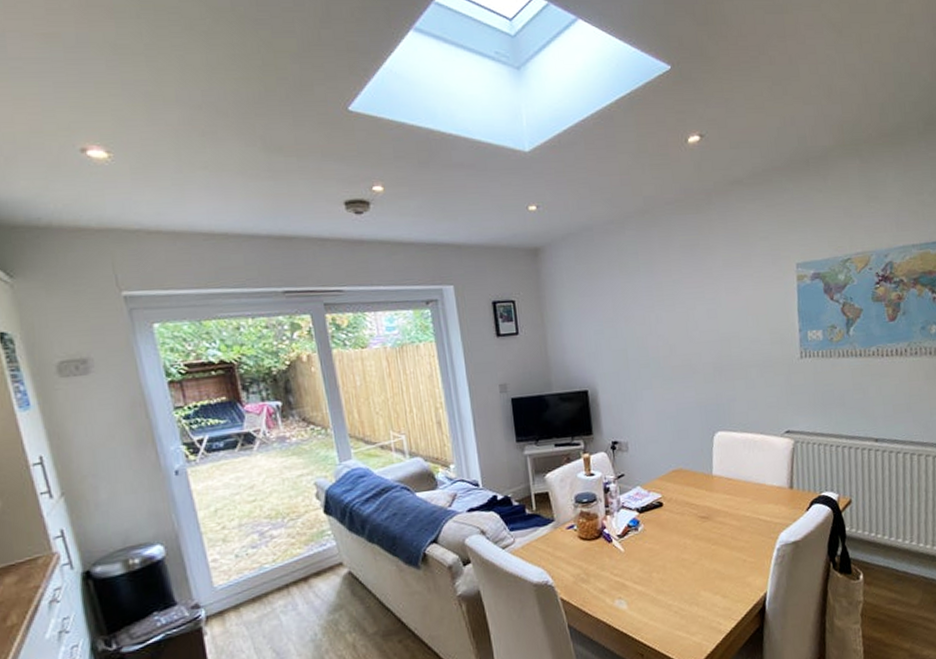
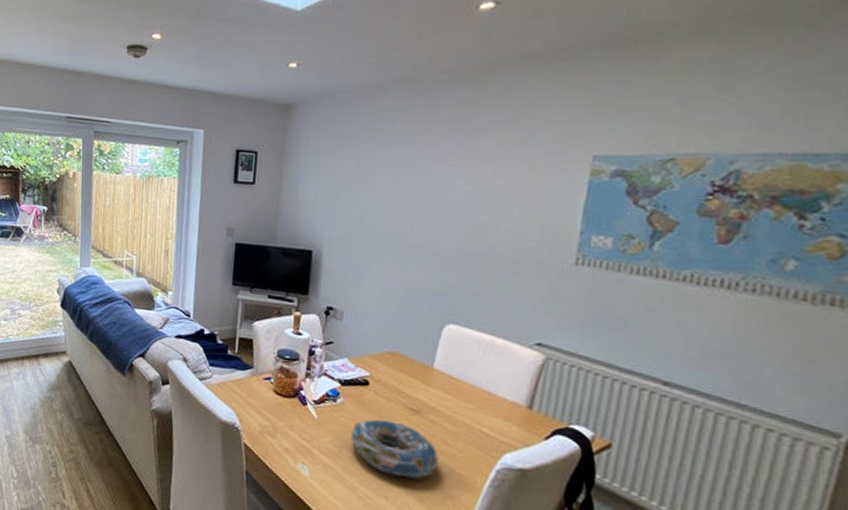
decorative bowl: none [657,532,734,583] -> present [351,419,440,480]

